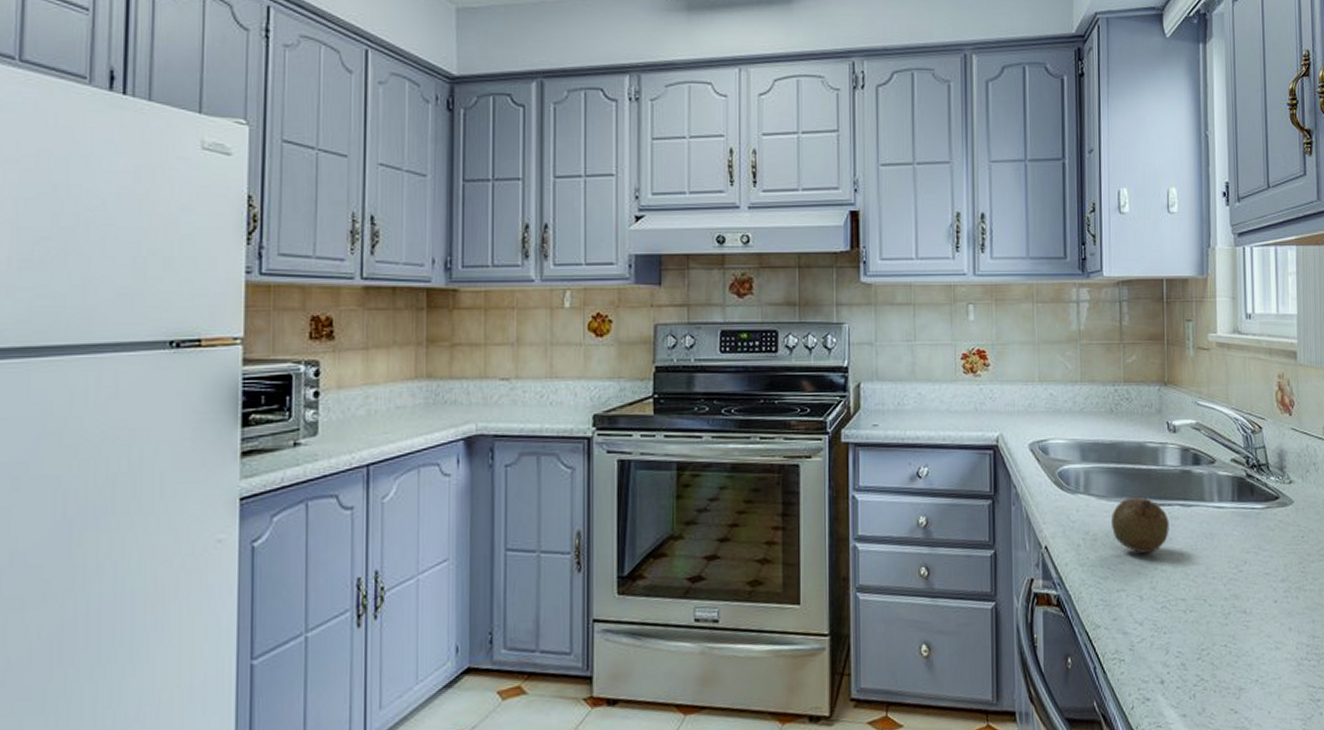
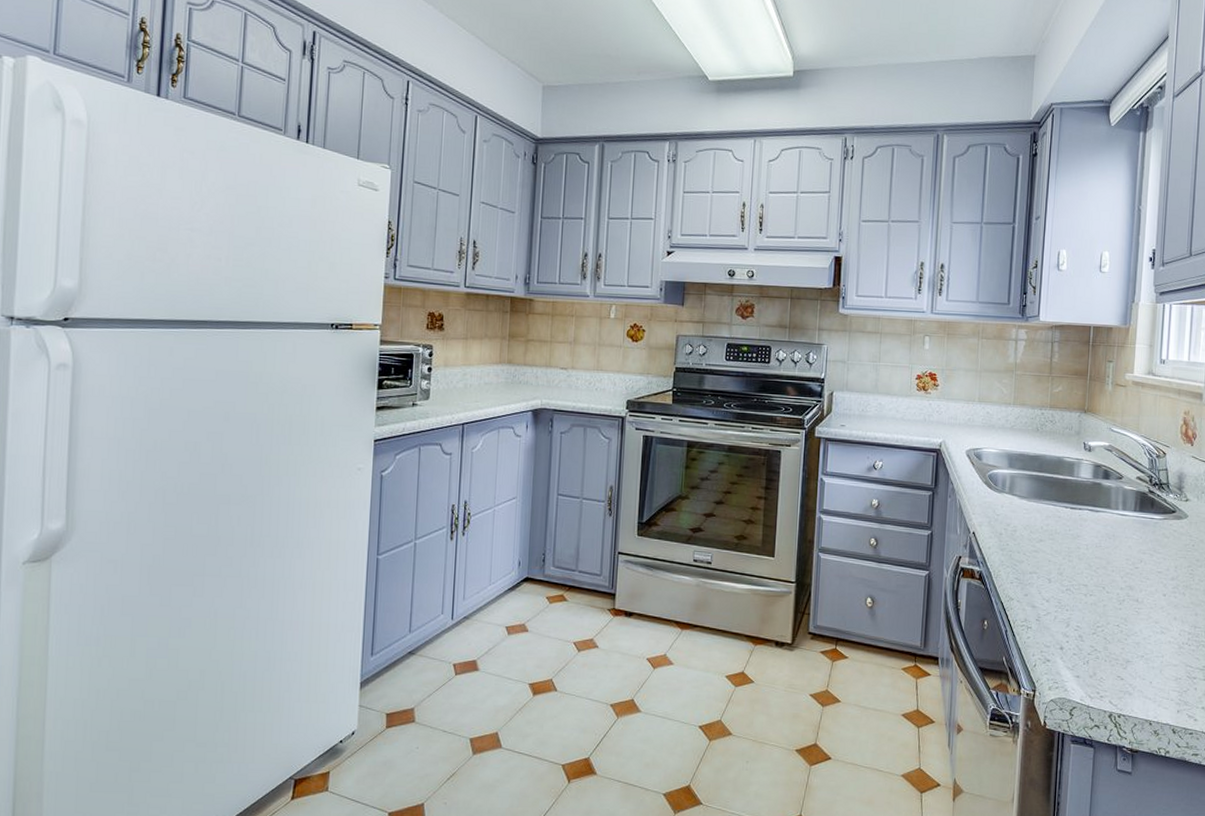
fruit: present [1111,496,1169,553] -> none [1030,499,1079,546]

